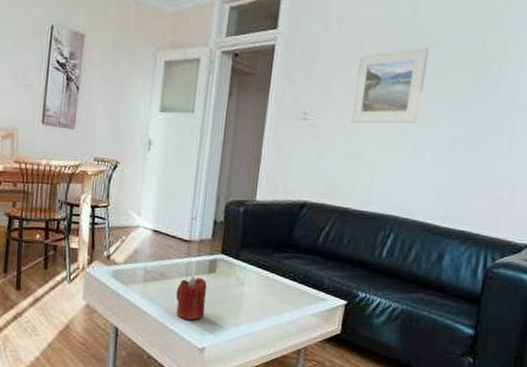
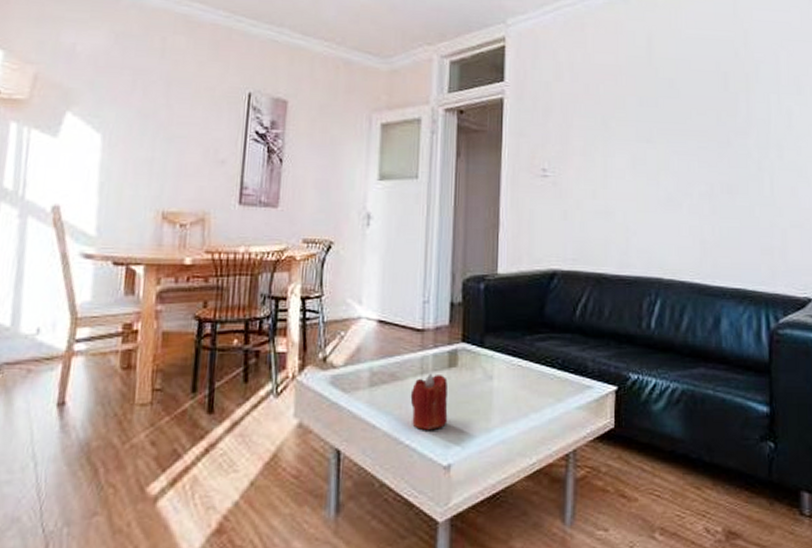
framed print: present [349,46,429,124] -> none [594,89,670,177]

